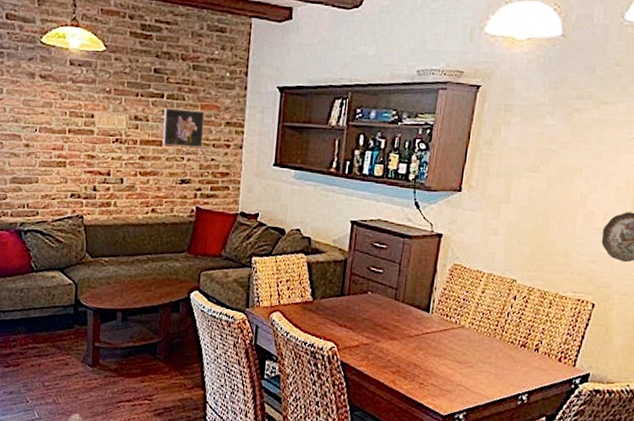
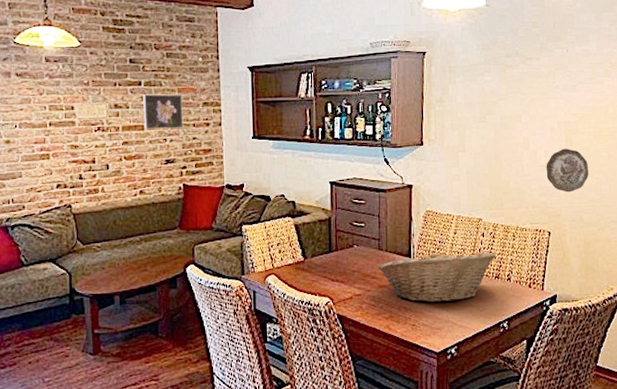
fruit basket: none [391,306,526,366] -> present [378,249,496,303]

